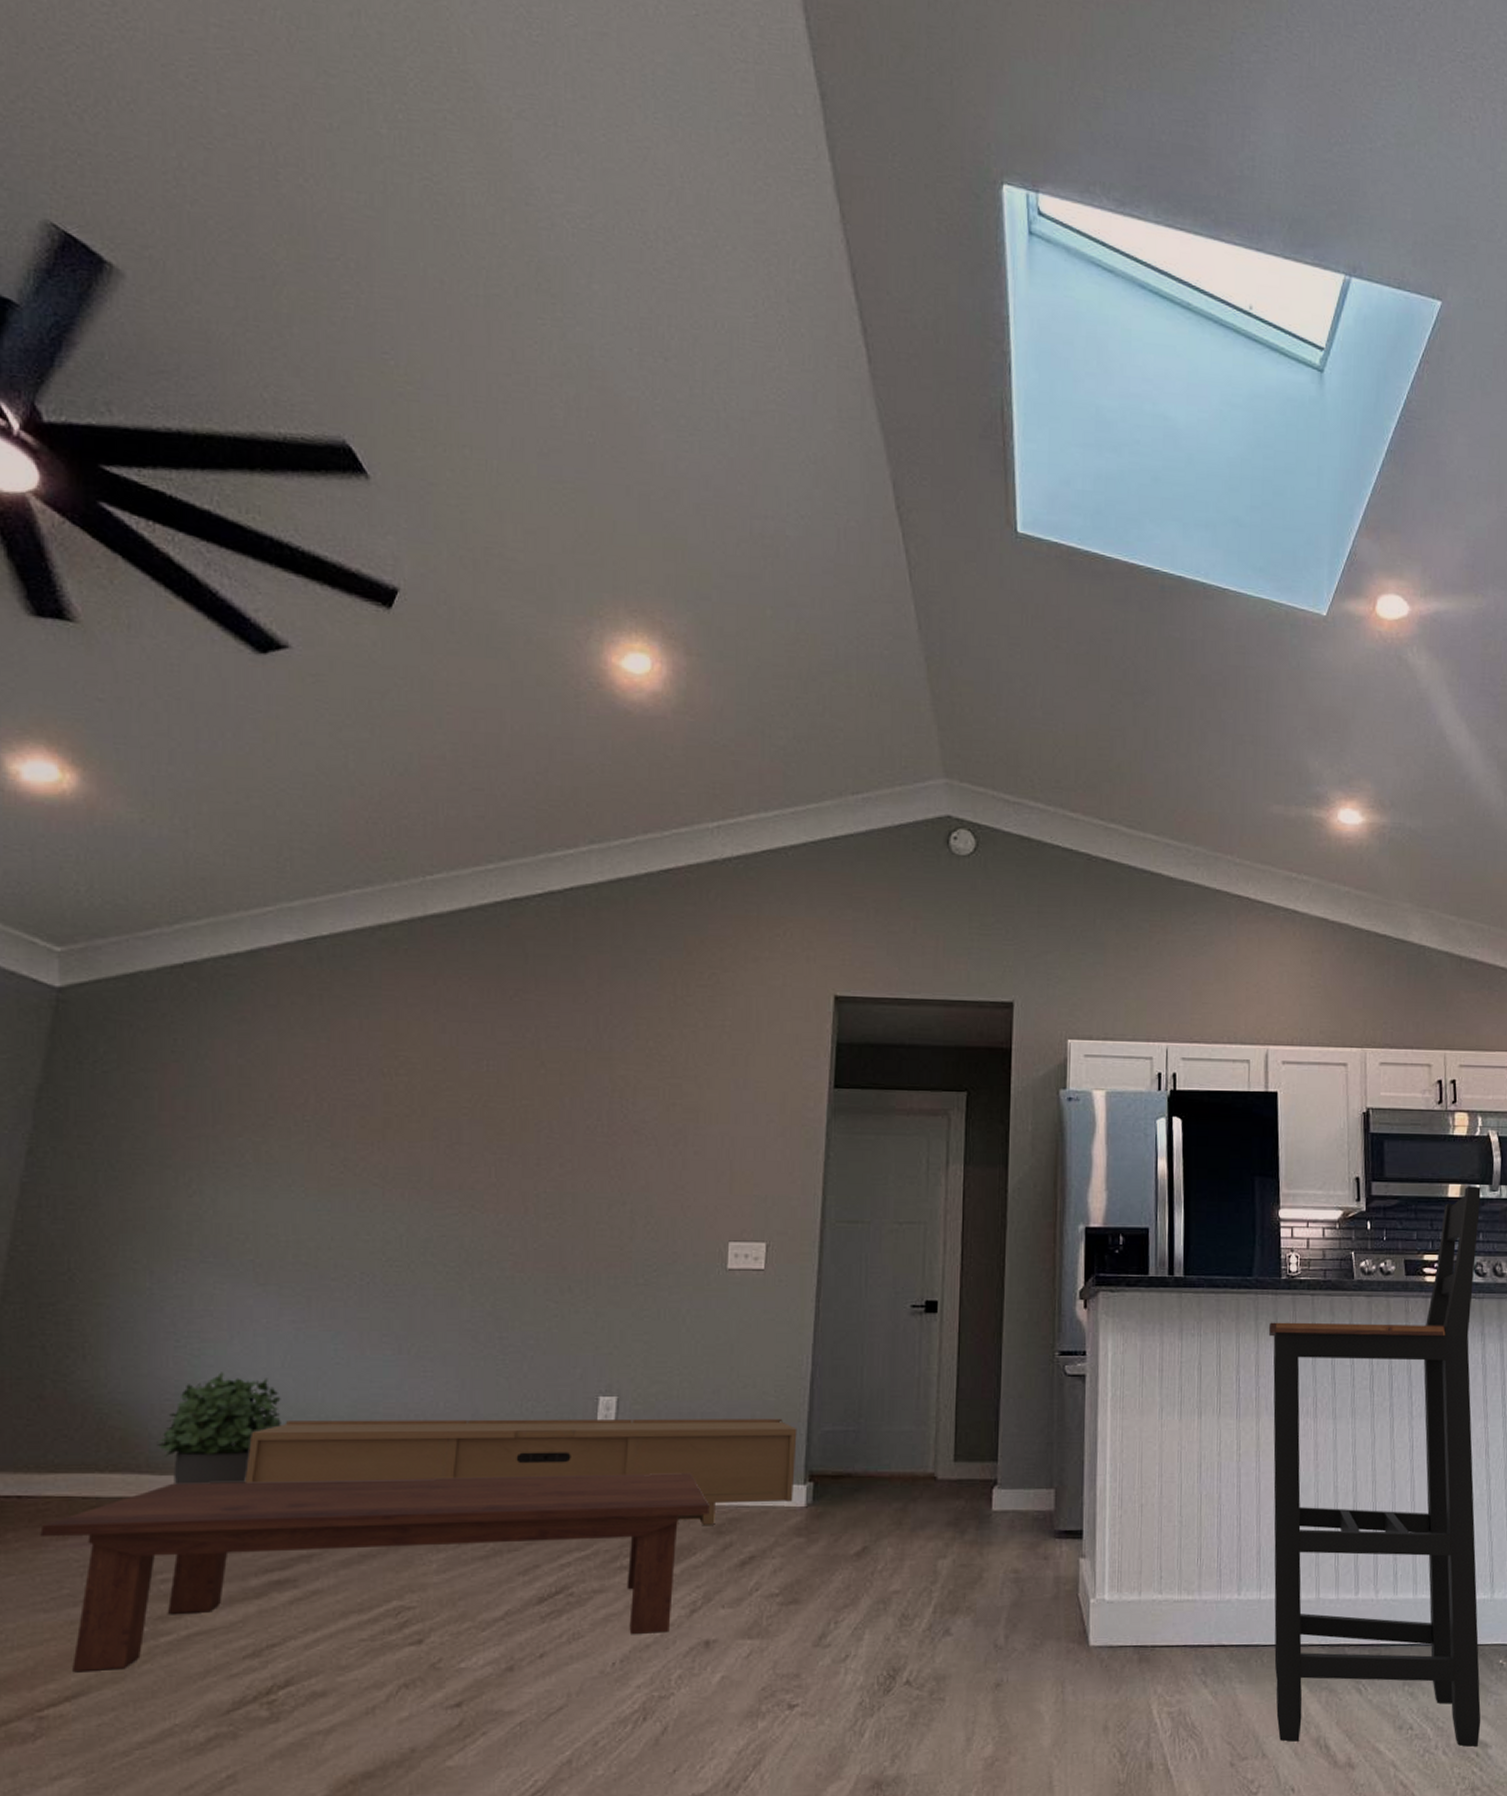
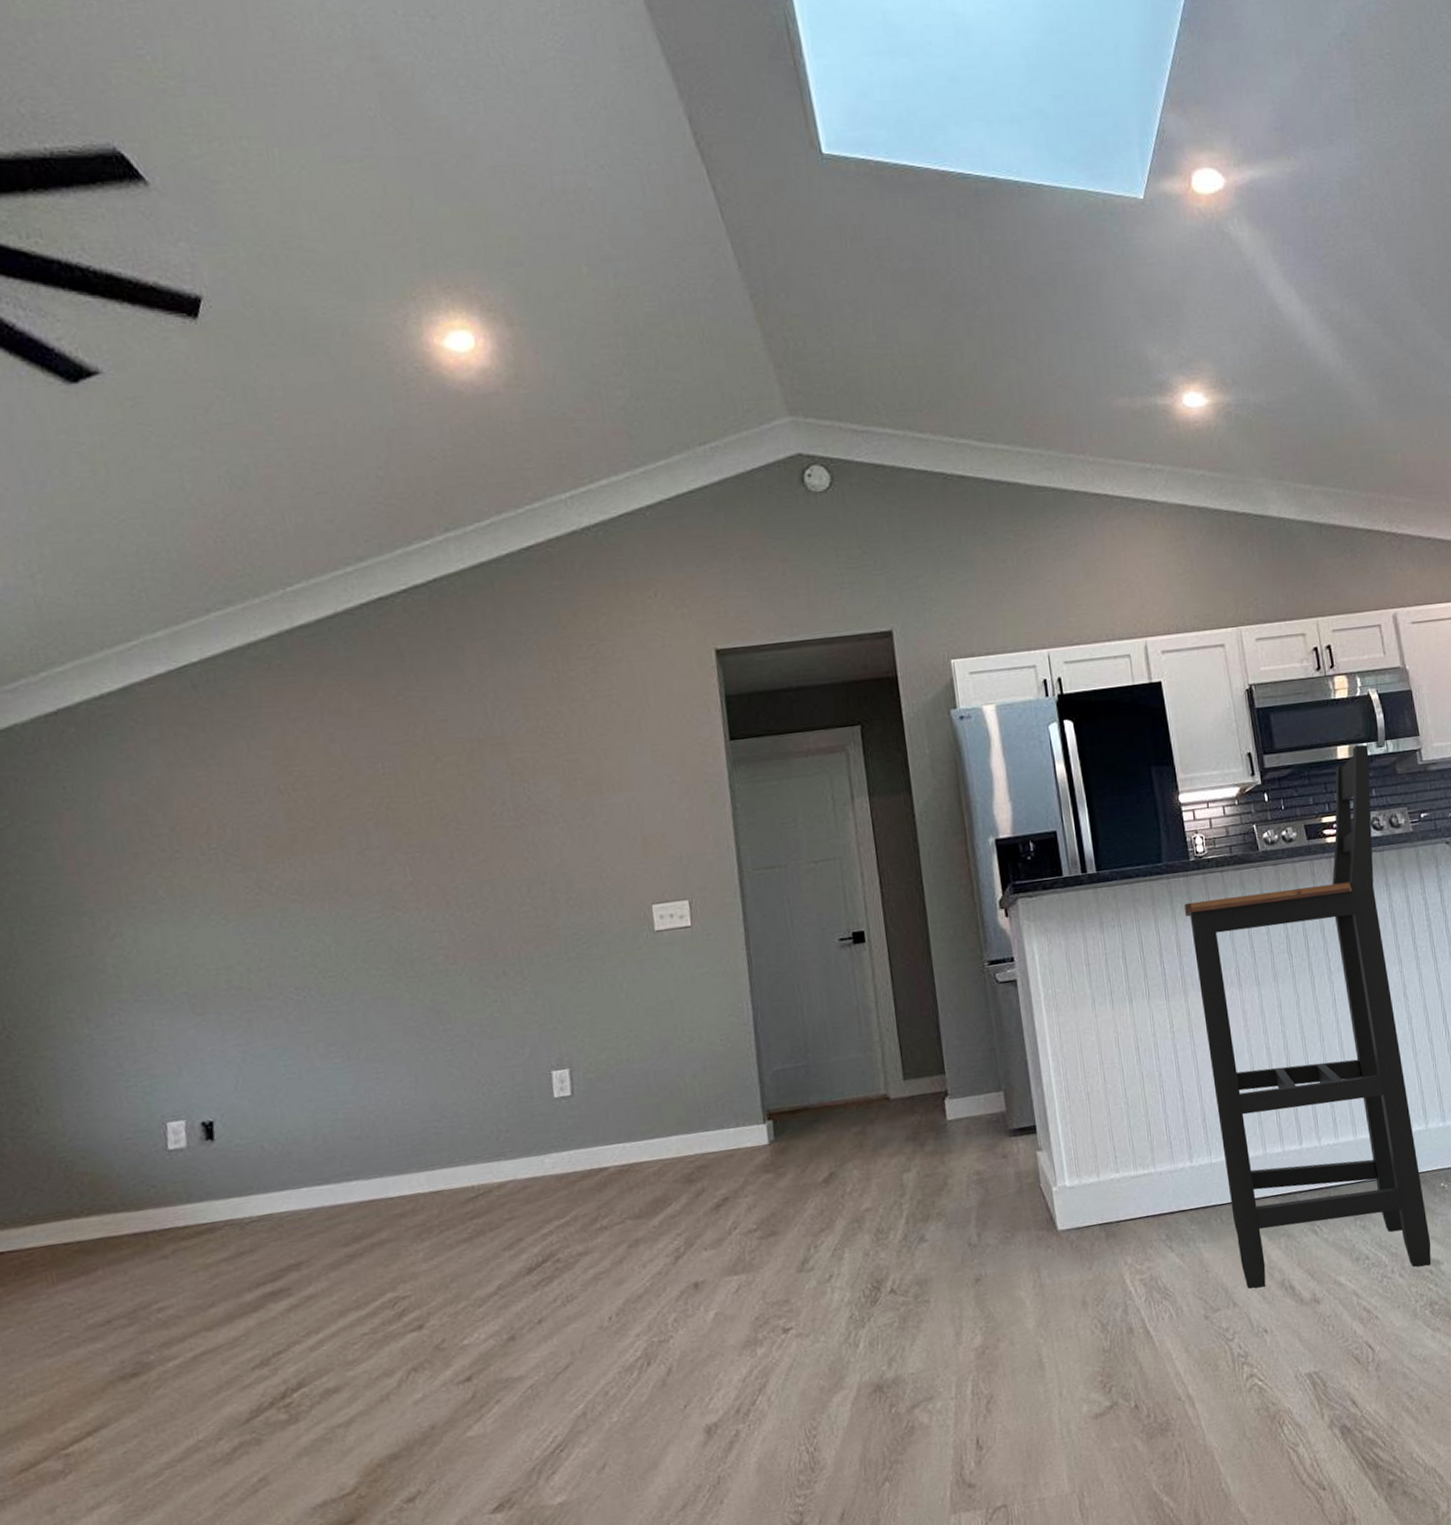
coffee table: present [40,1473,711,1673] -> none [28,1129,678,1409]
potted plant: present [157,1372,281,1484] -> none [126,1103,246,1218]
tv stand: present [244,1418,797,1525] -> none [217,1065,756,1206]

